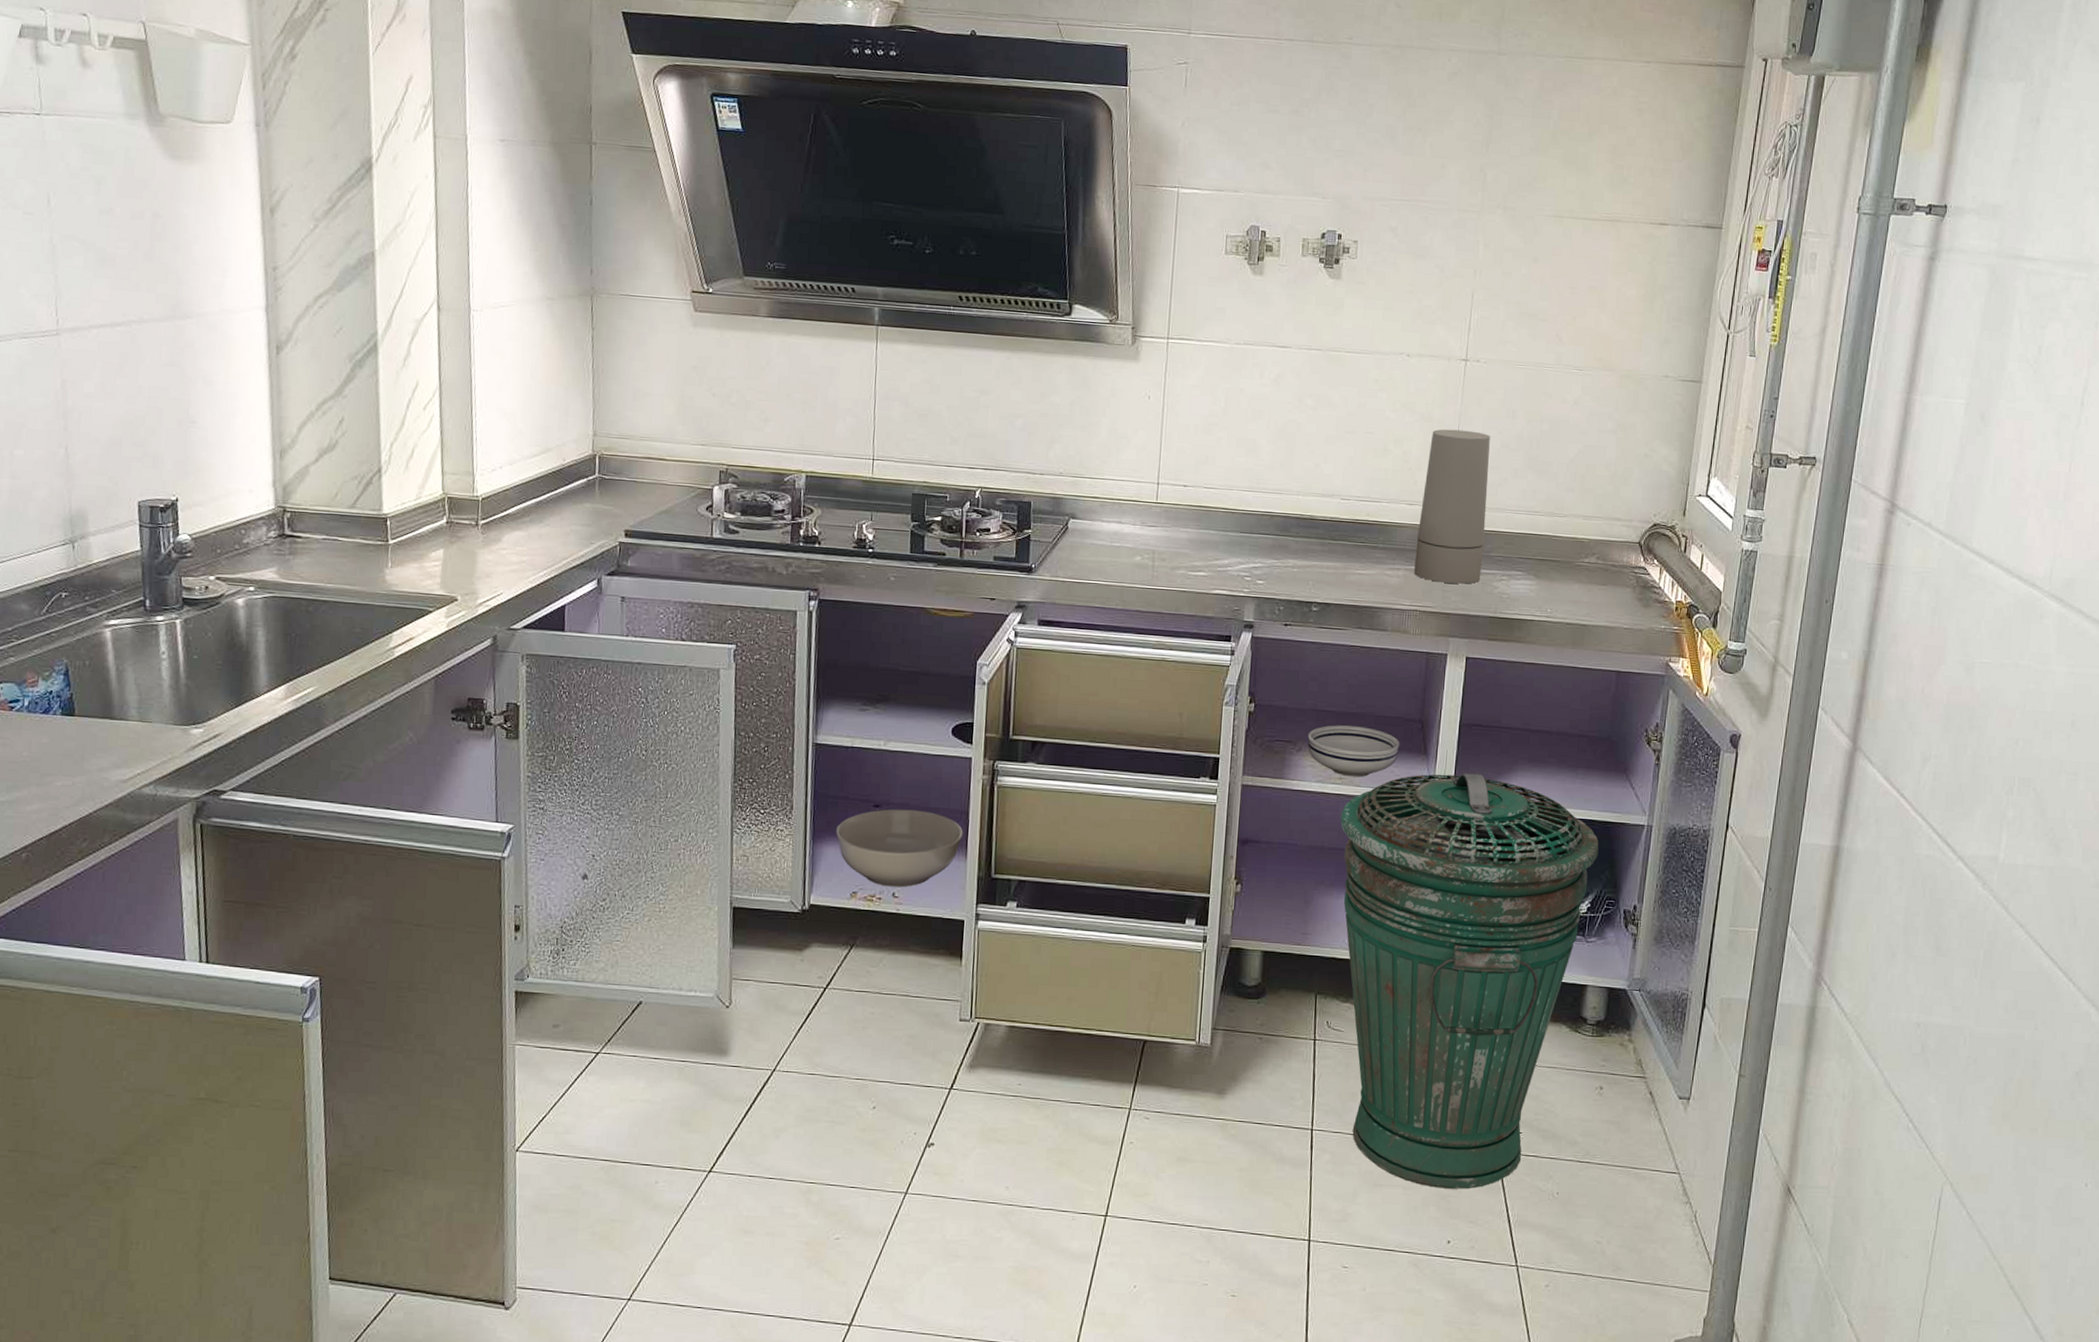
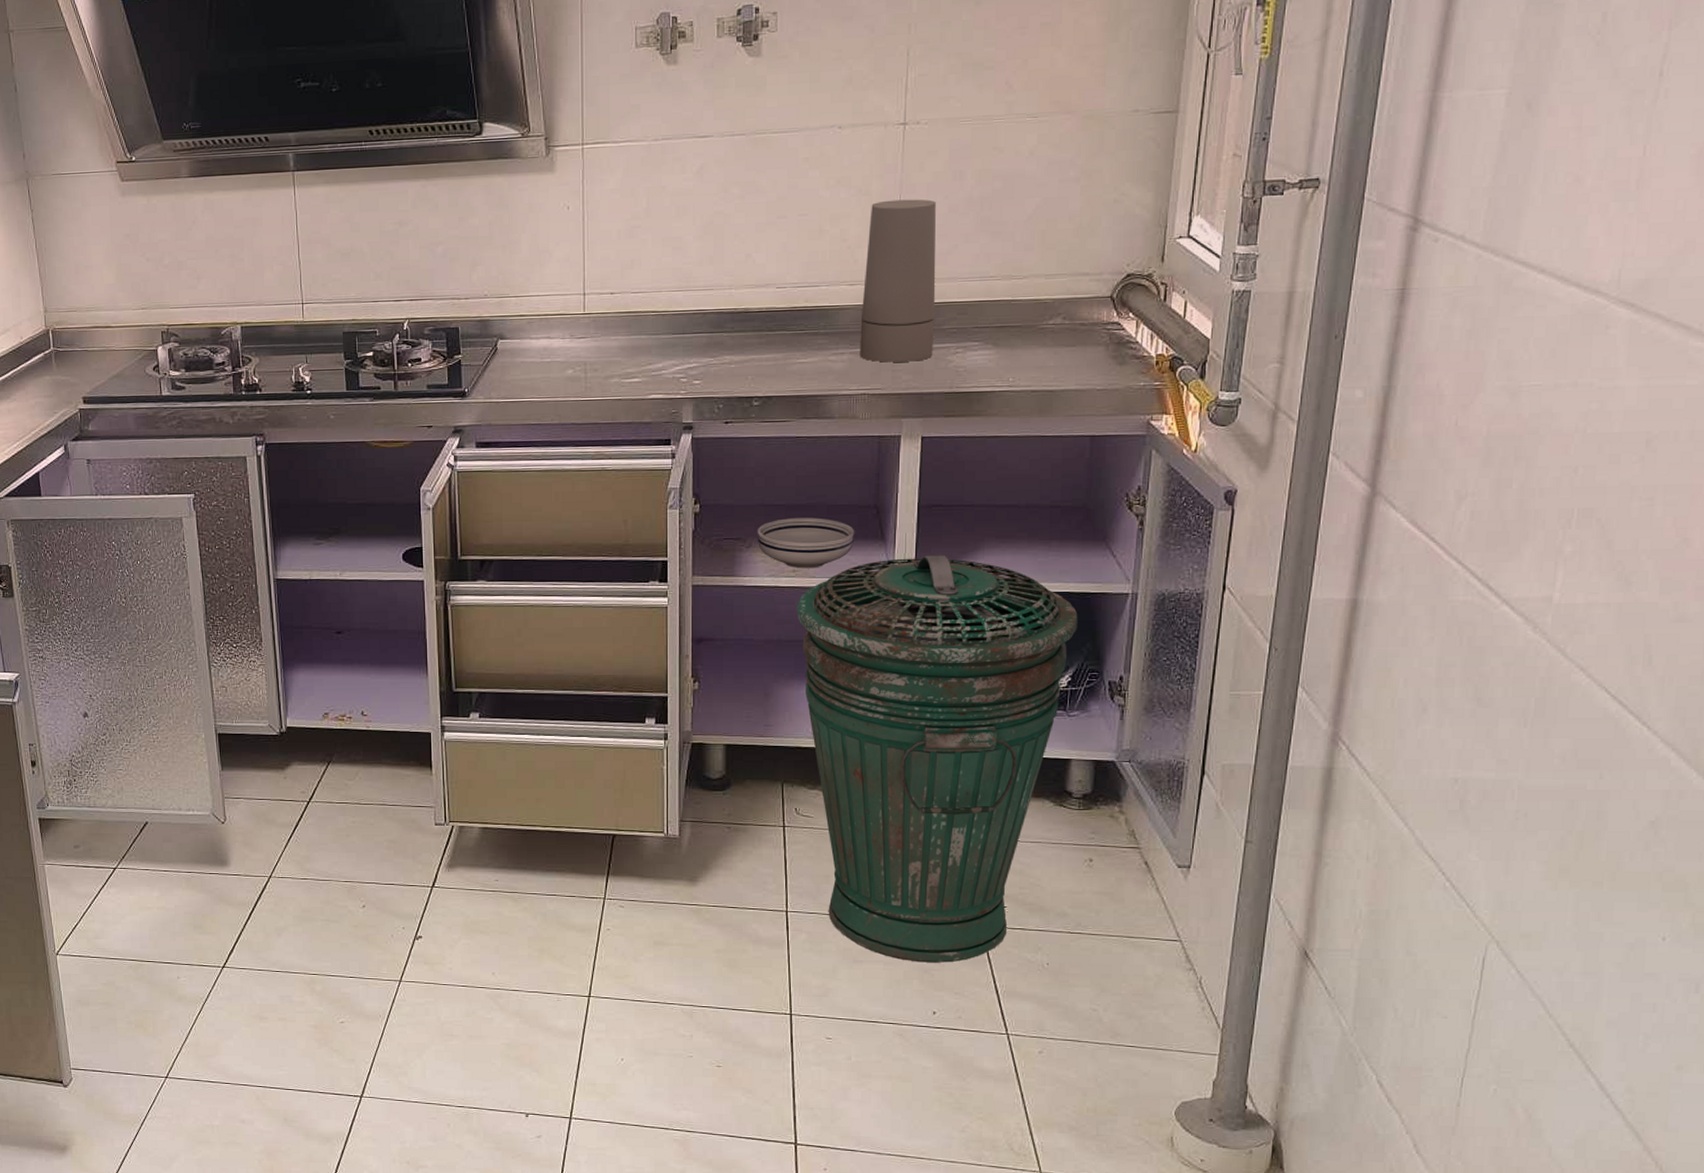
bowl: present [835,808,964,888] -> none [303,633,422,706]

